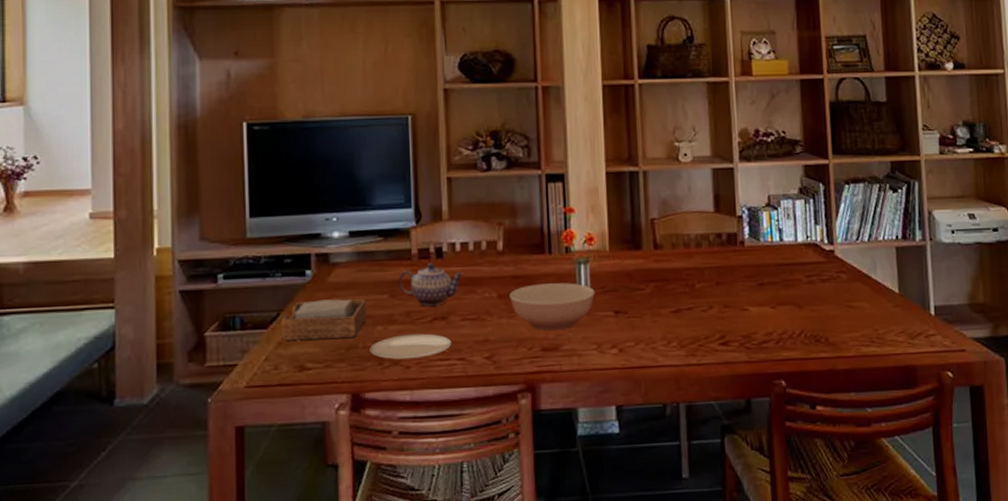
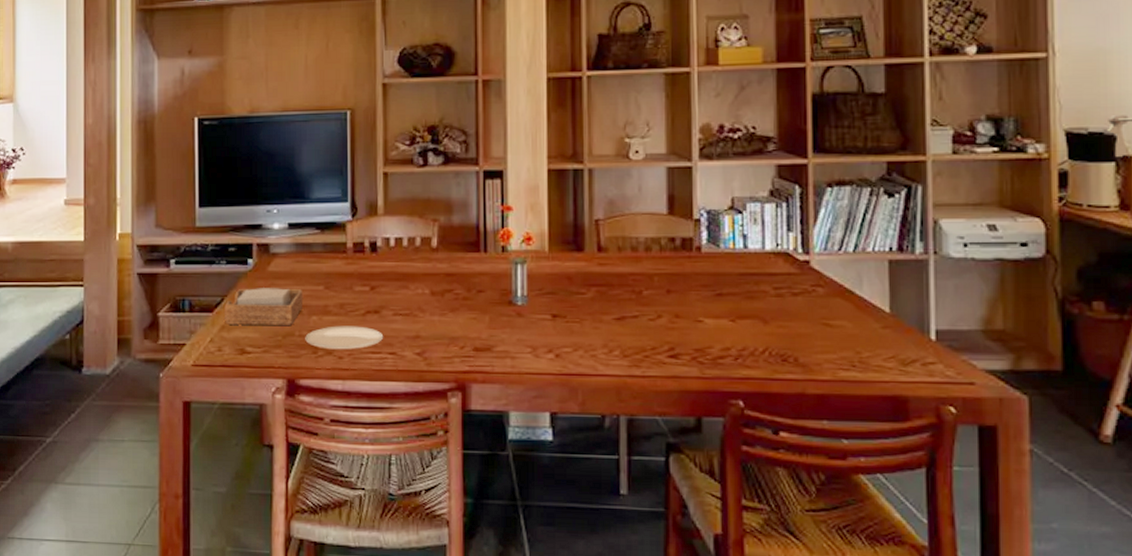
teapot: present [397,263,464,306] -> none [332,257,397,299]
bowl: present [509,283,595,330] -> none [443,283,531,330]

